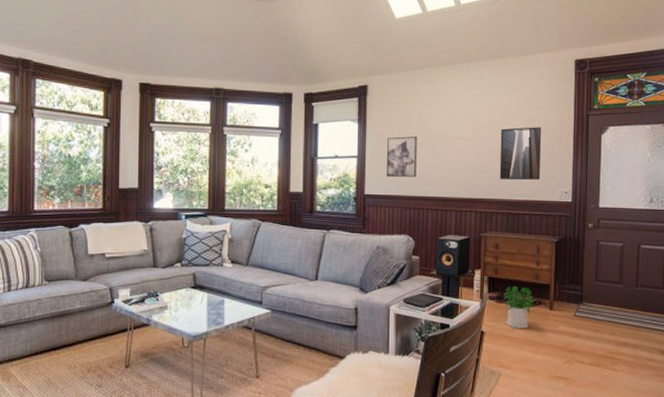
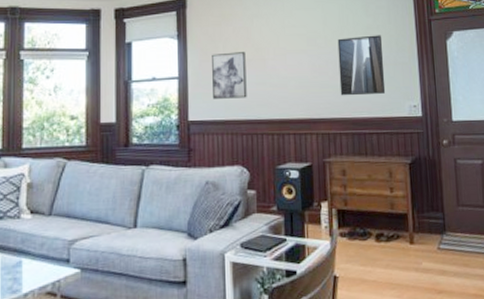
potted plant: present [504,285,534,328] -> none [357,218,392,270]

